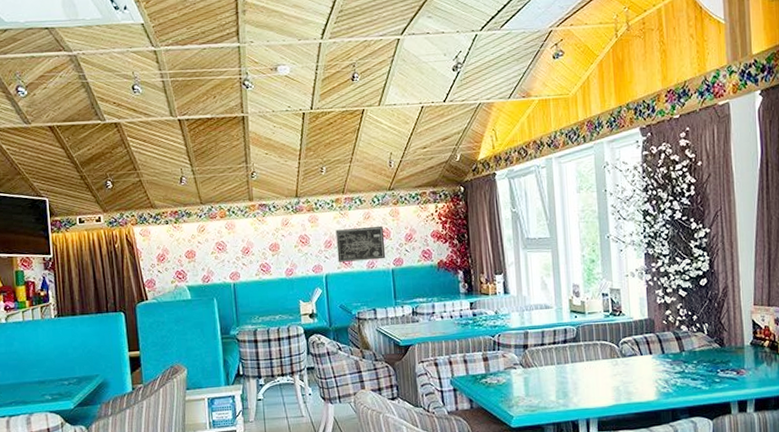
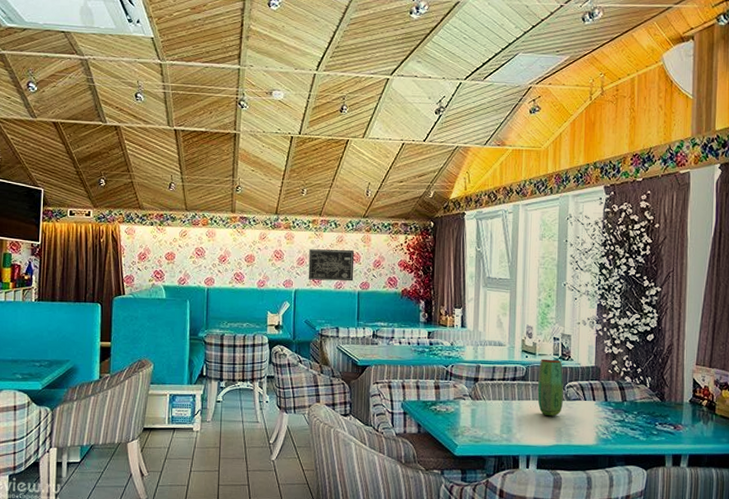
vase: none [589,316,619,376] -> present [537,358,564,417]

